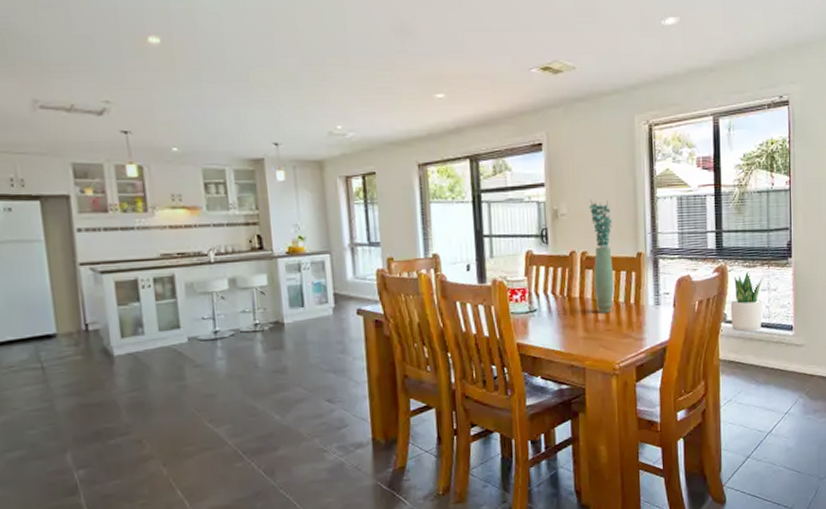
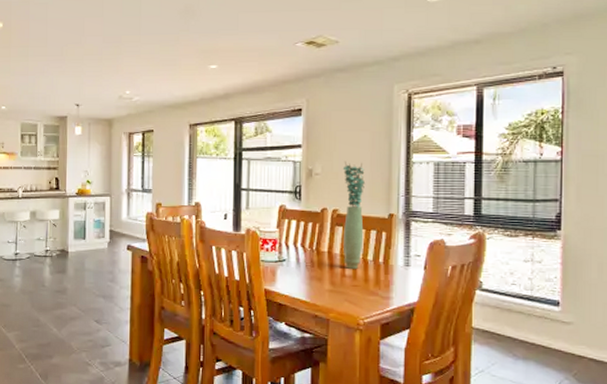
planter: present [730,272,763,332] -> none [487,241,525,302]

